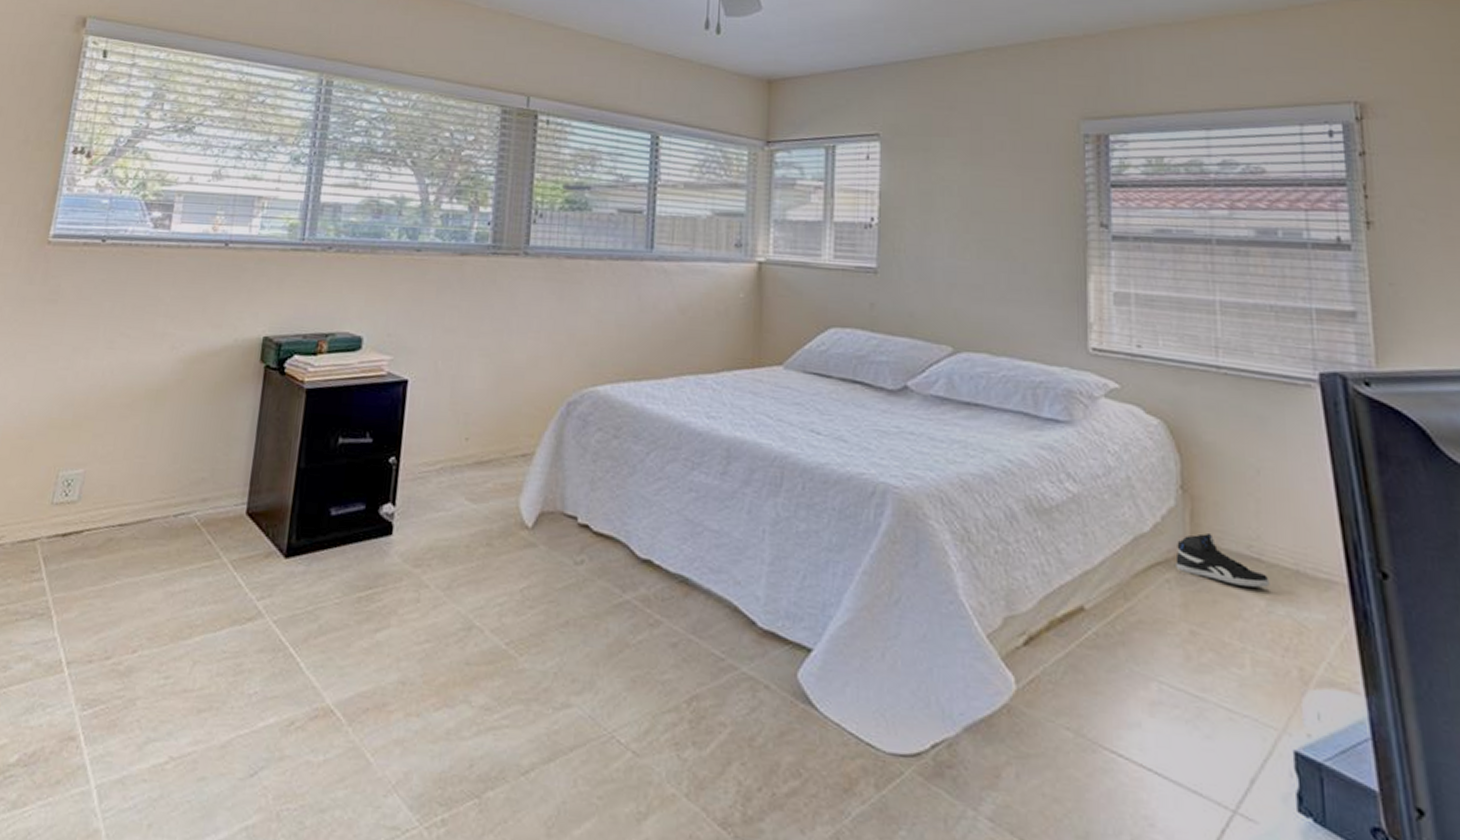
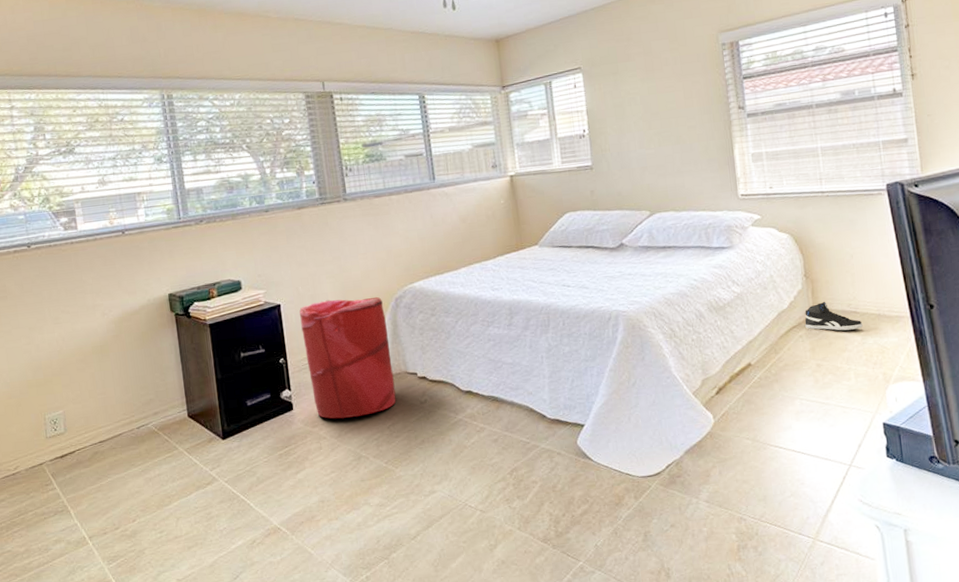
laundry hamper: none [424,386,549,565] -> present [299,296,396,419]

